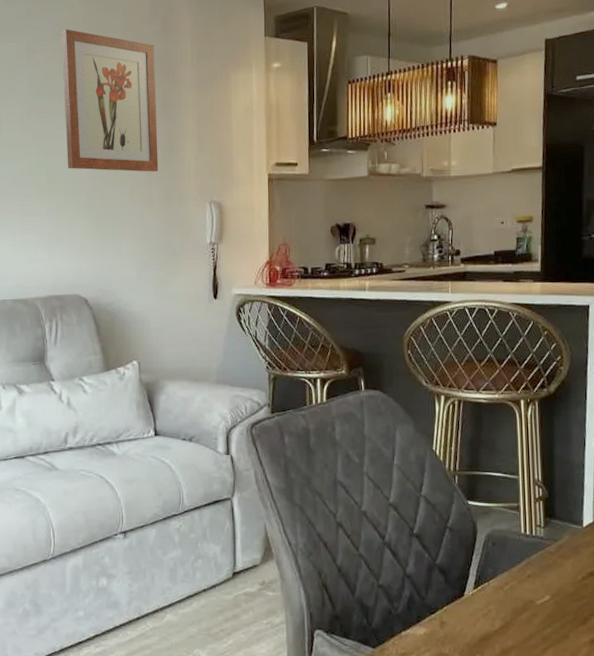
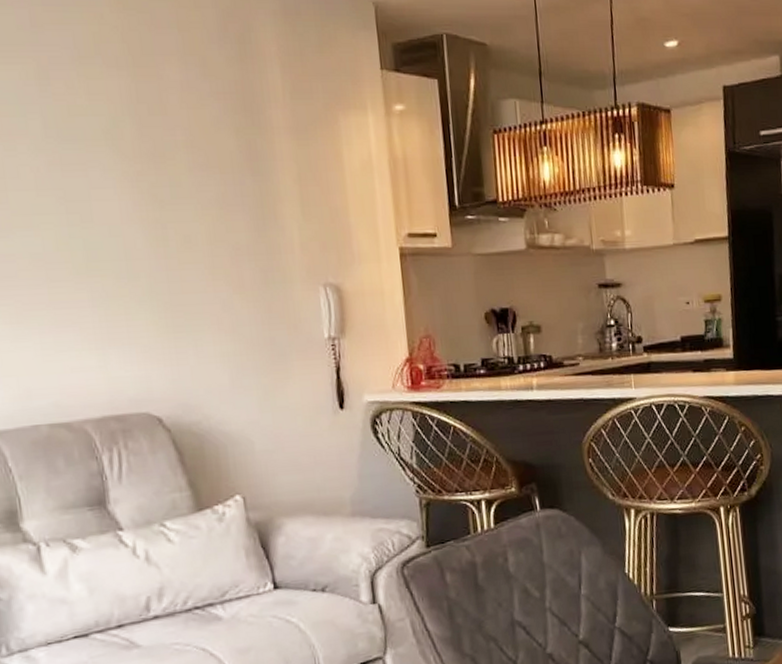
wall art: present [61,29,159,172] -> none [87,48,249,247]

